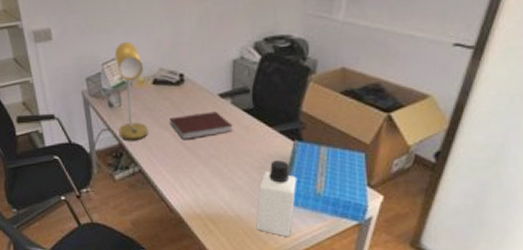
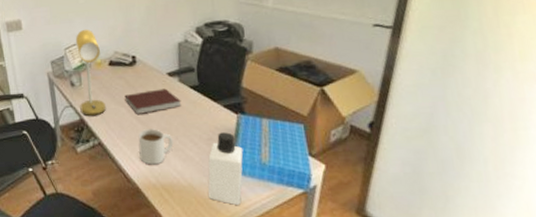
mug: none [183,155,222,194] -> present [138,129,174,165]

